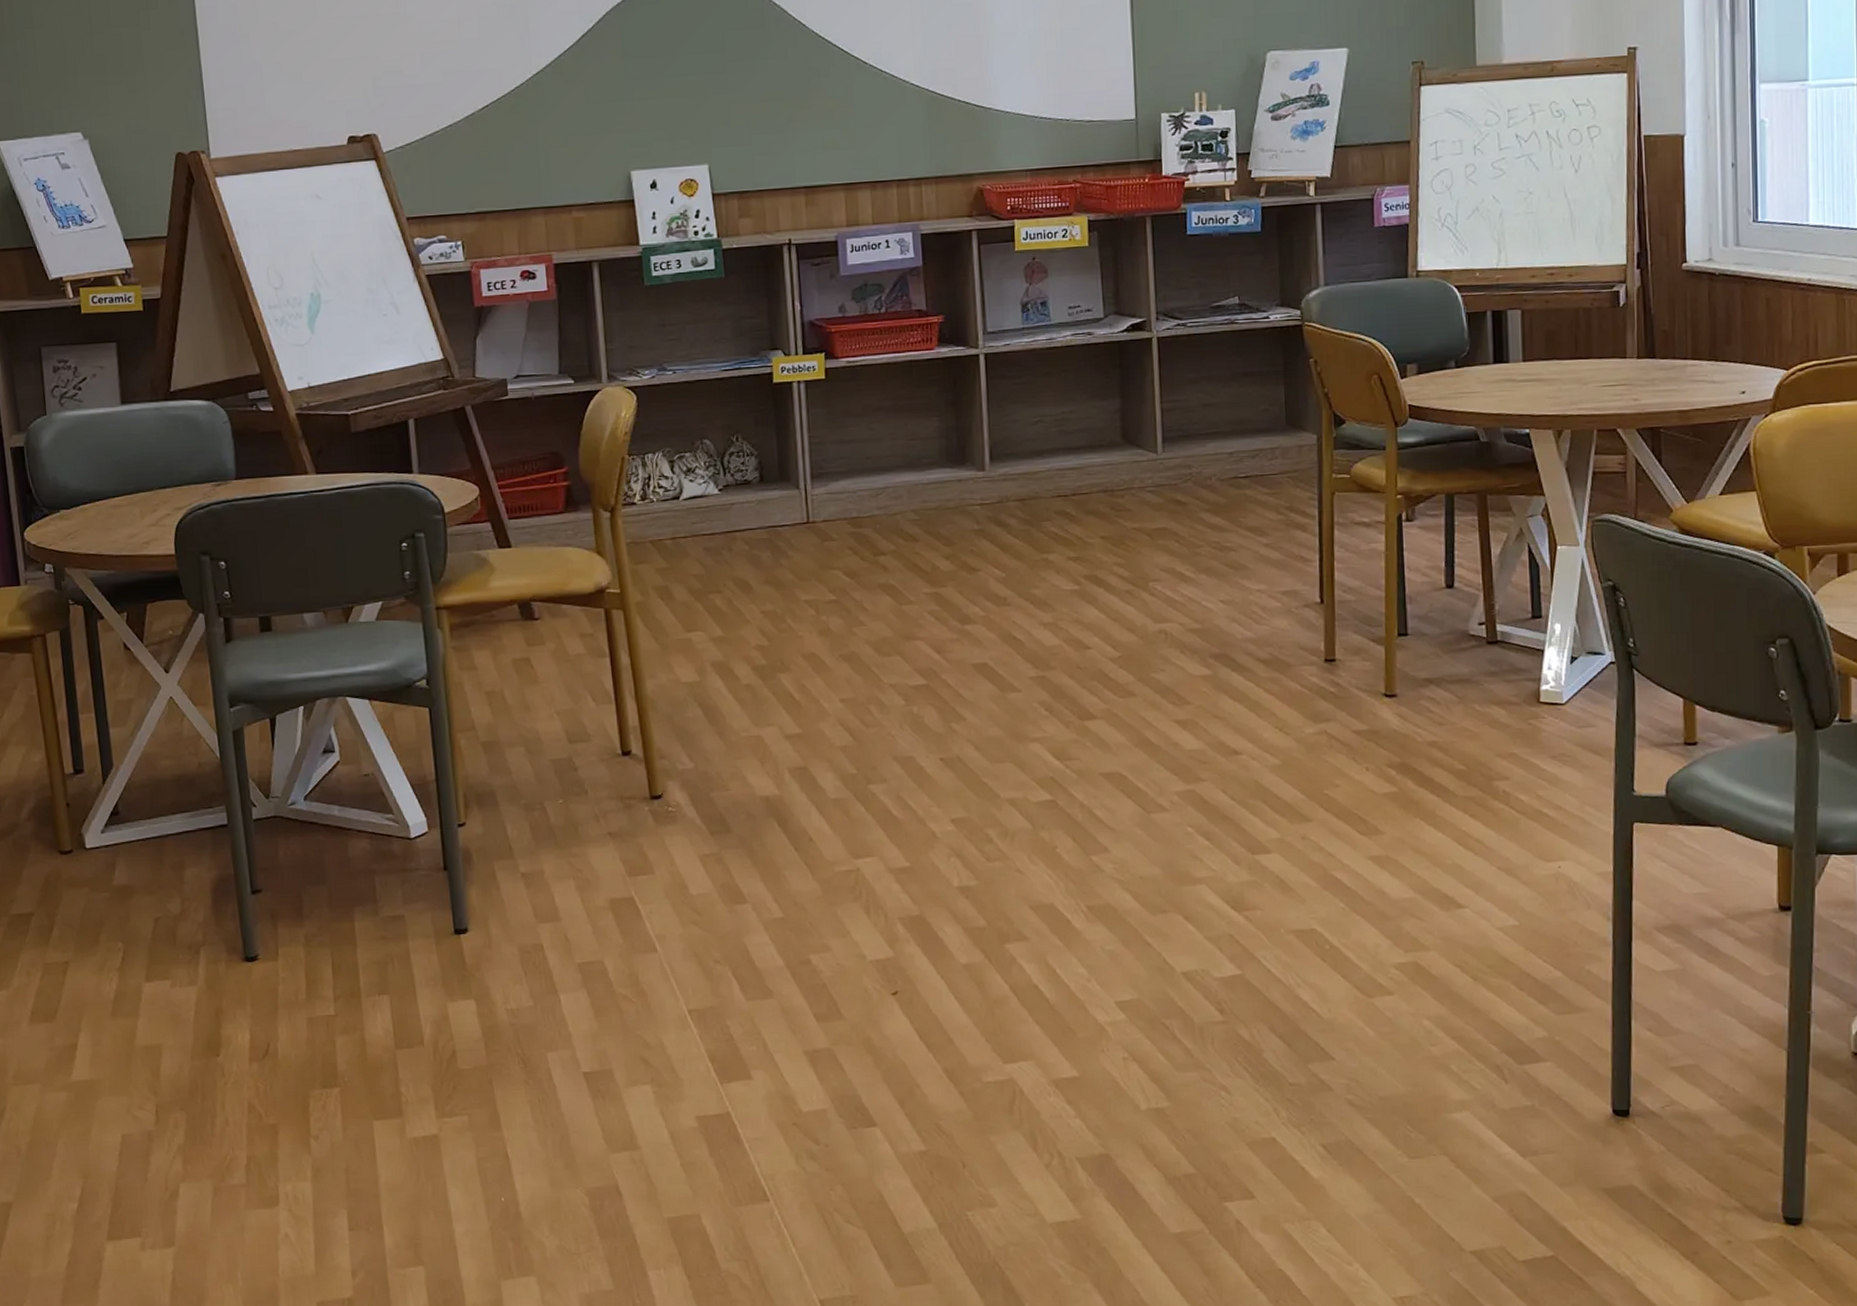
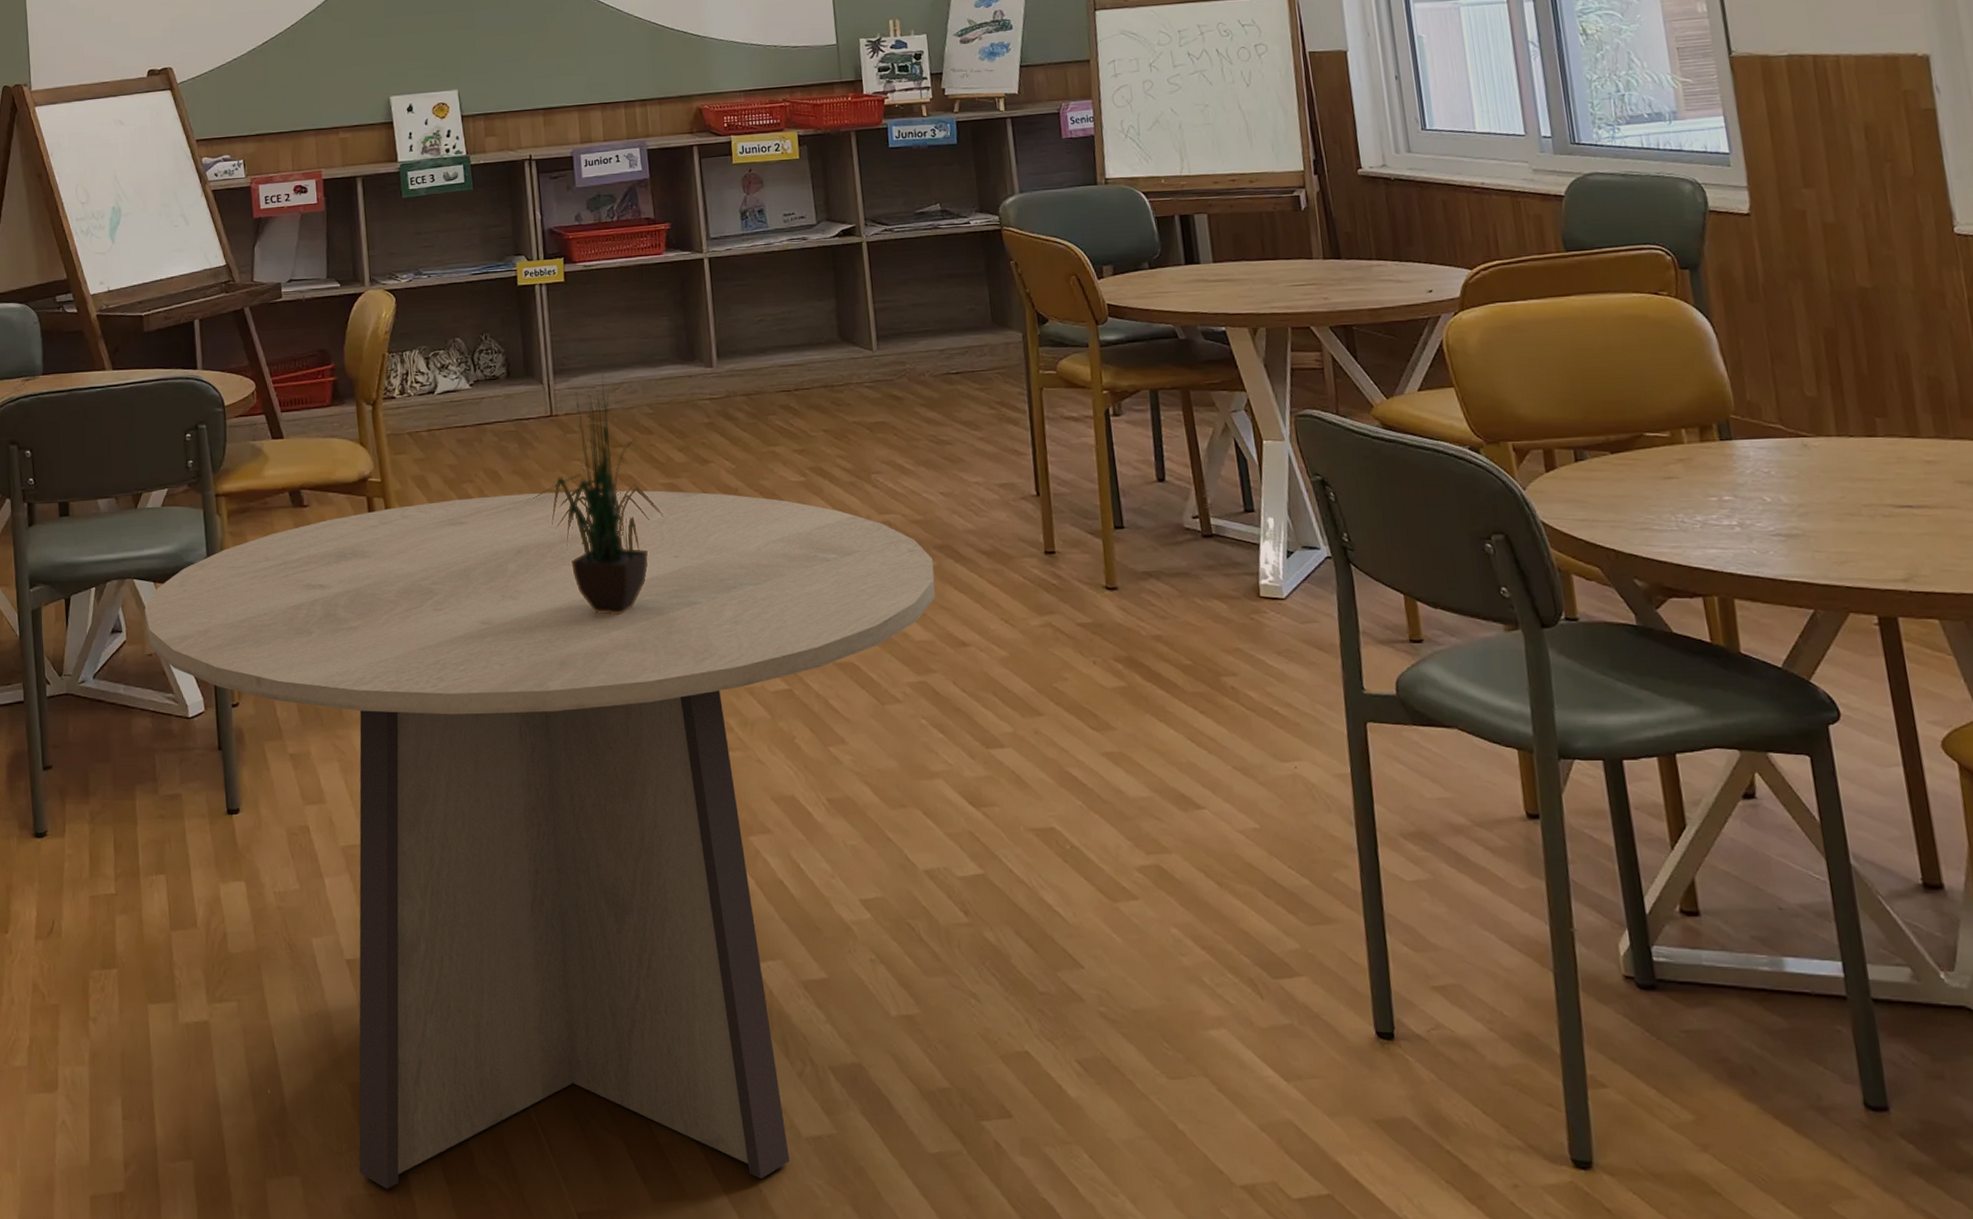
dining table: none [359,600,1210,1285] -> present [144,490,936,1189]
potted plant: none [790,479,928,728] -> present [537,375,664,615]

